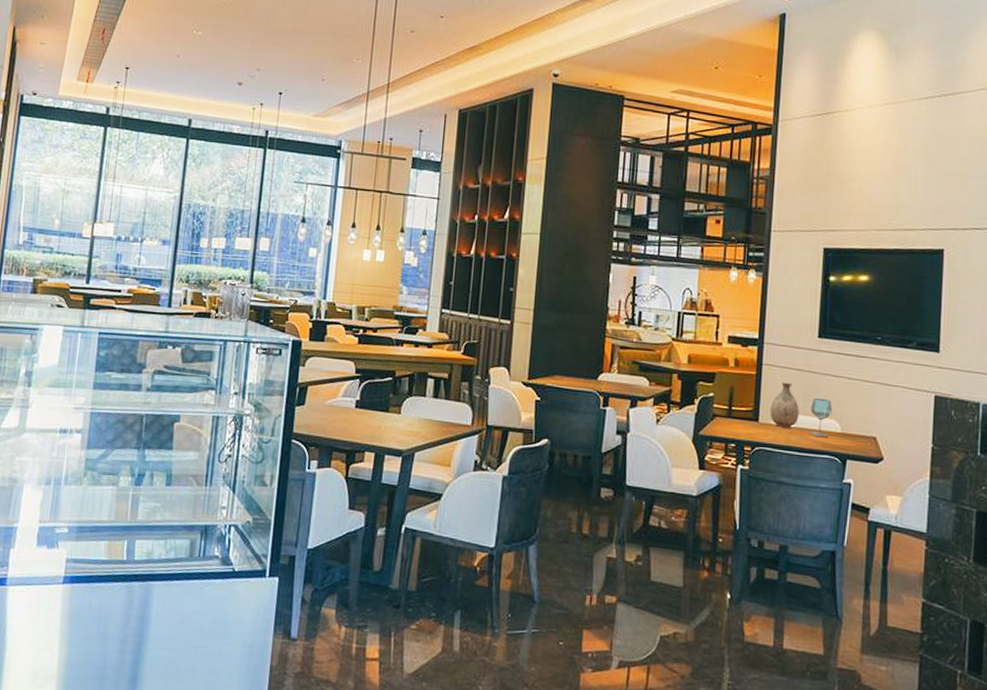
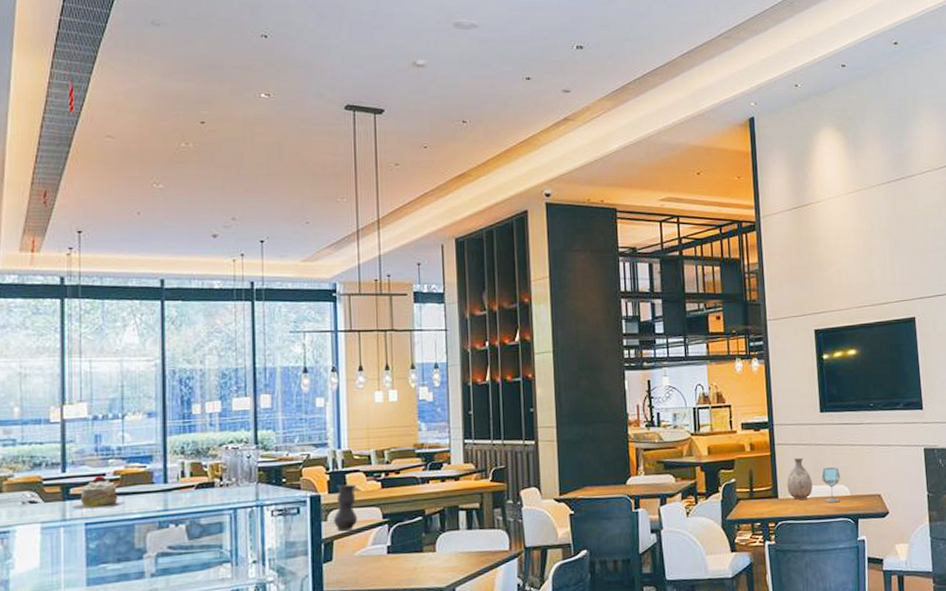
cake: none [90,291,132,322] -> present [72,476,123,509]
vase: none [309,333,336,379] -> present [333,484,358,531]

